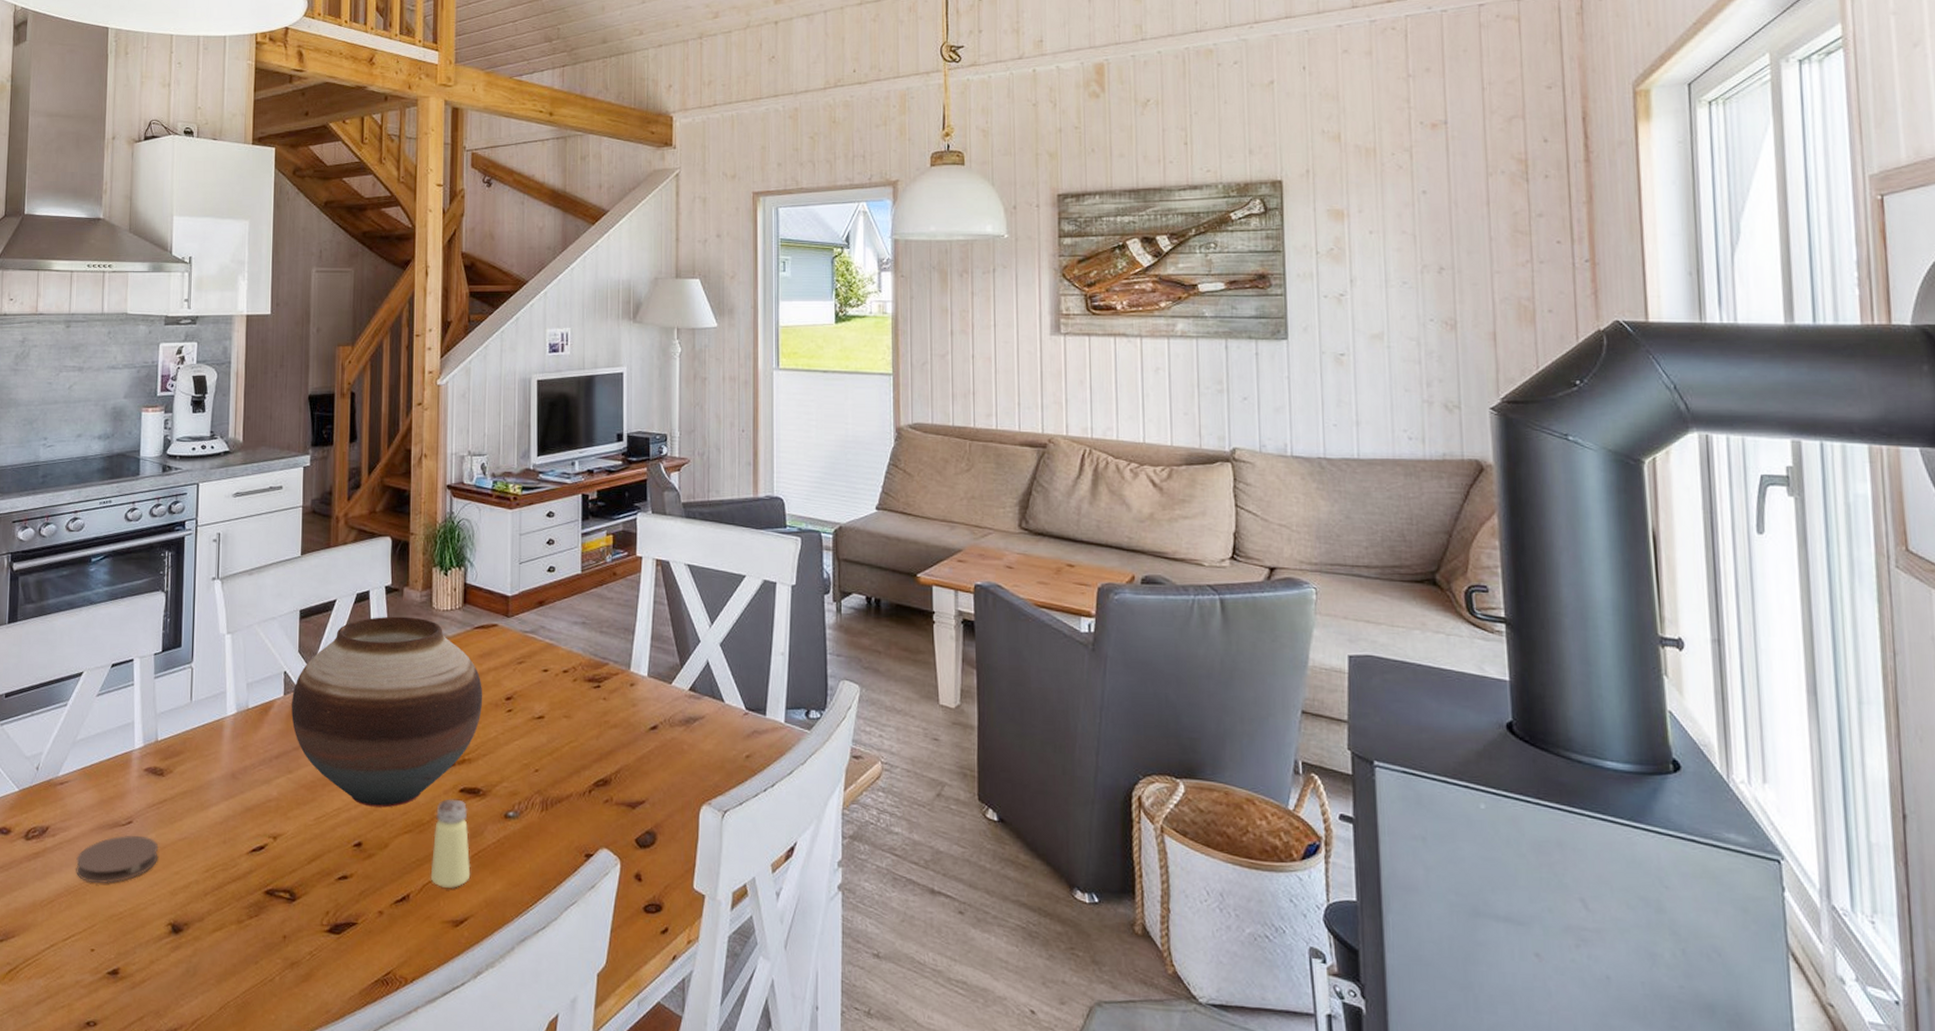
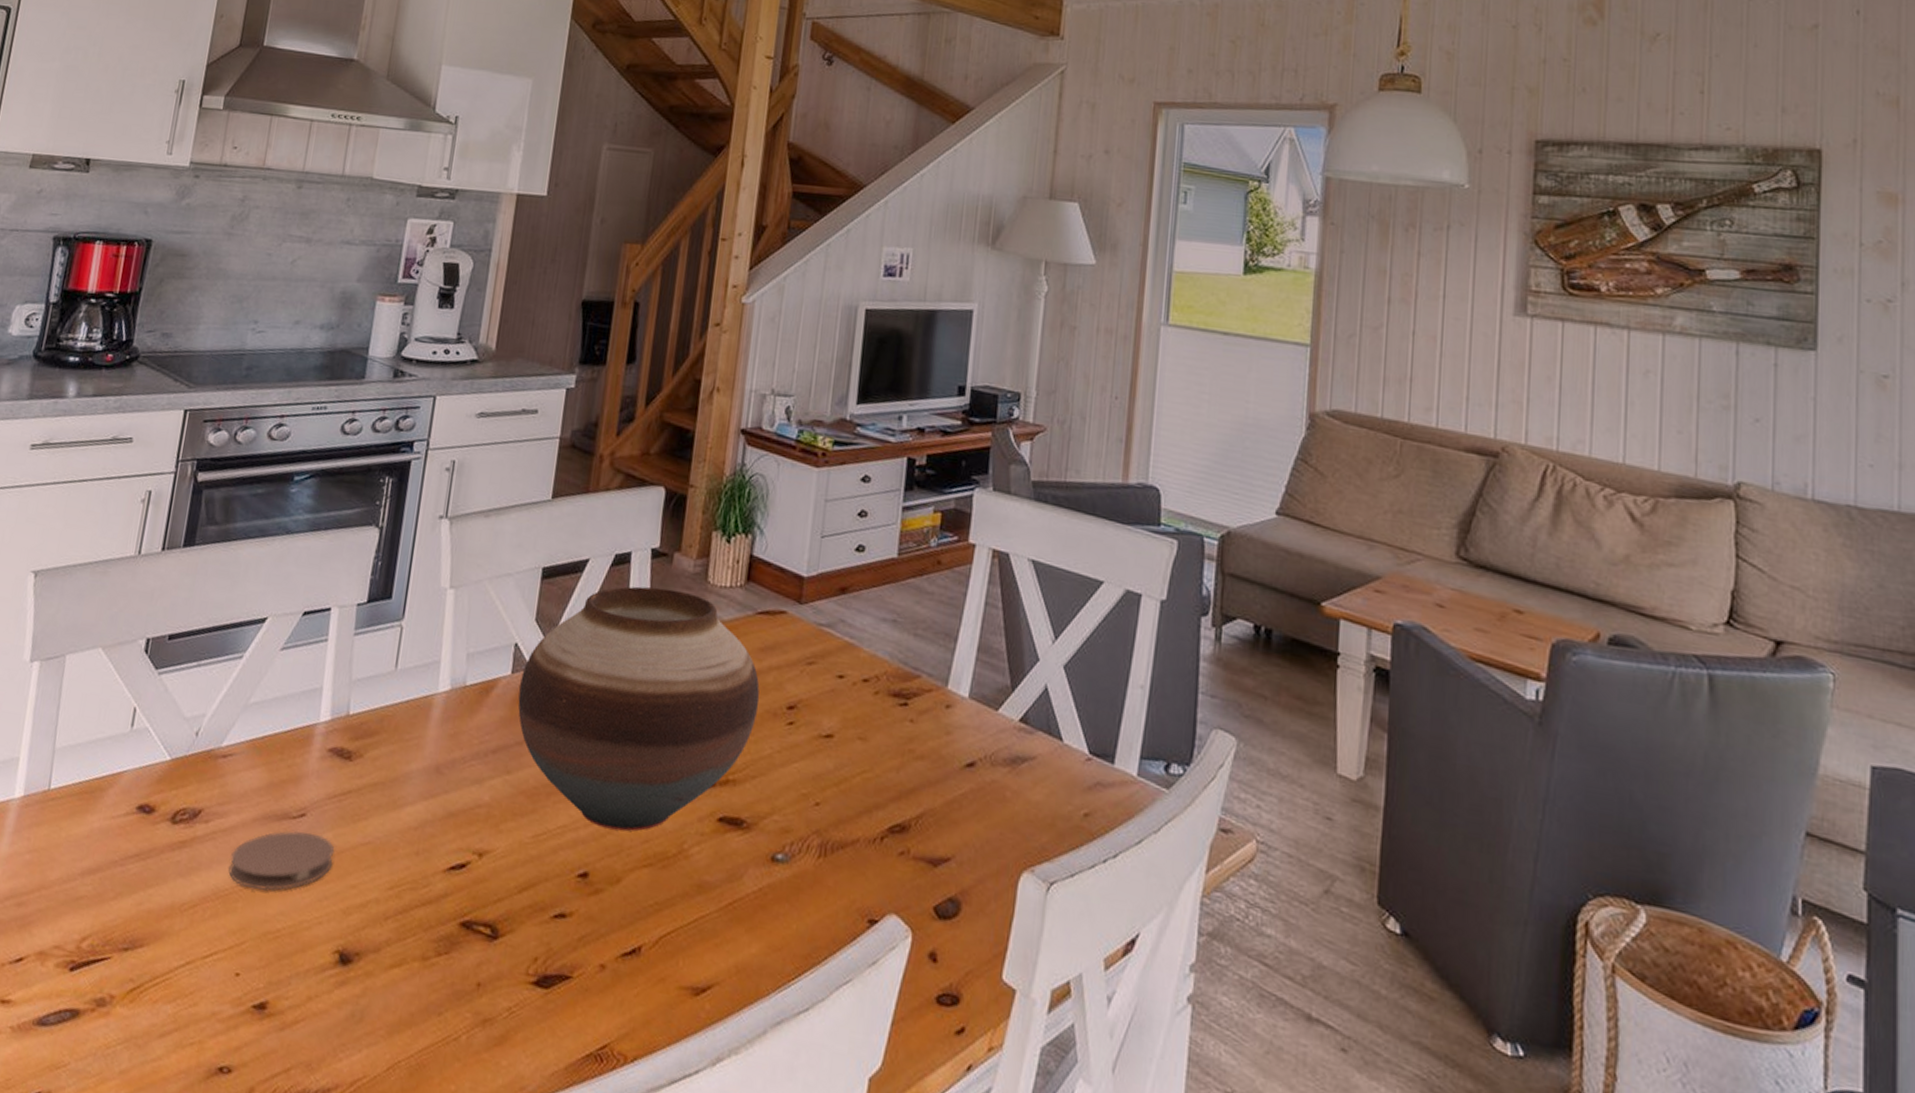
saltshaker: present [430,799,471,888] -> none [669,828,726,945]

